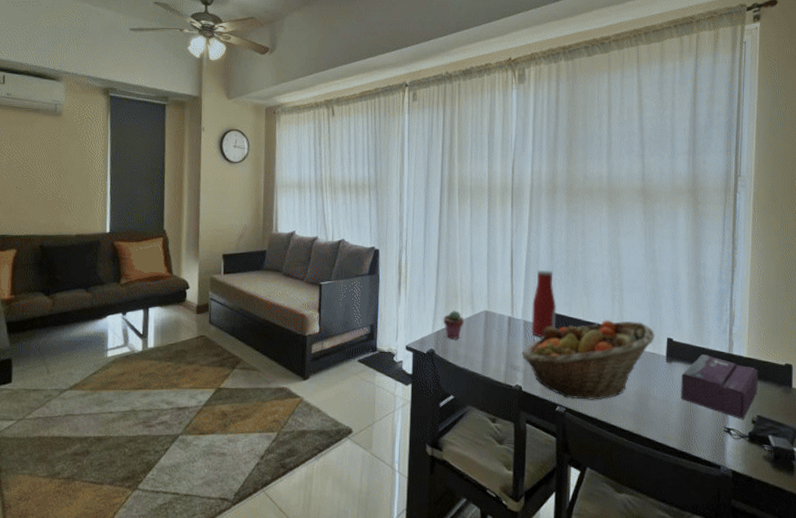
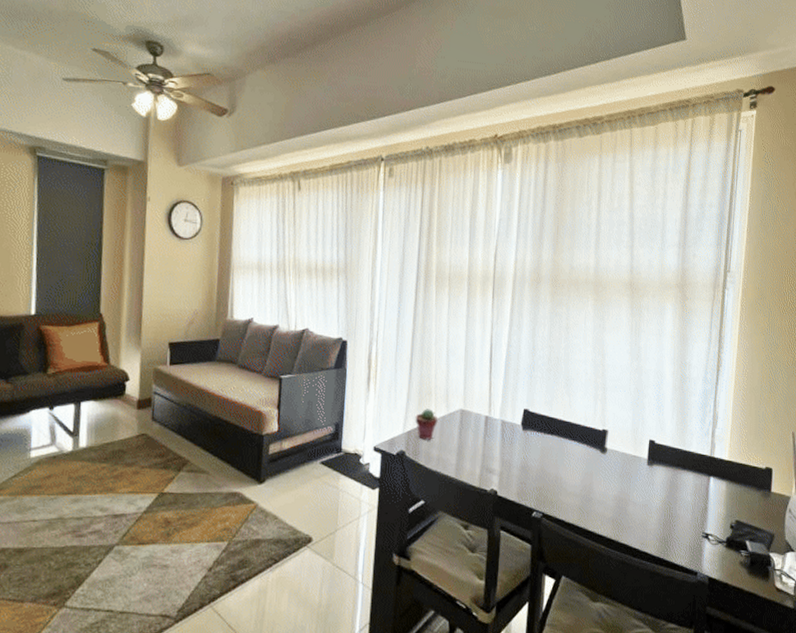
fruit basket: present [522,320,655,400] -> none [498,420,637,505]
bottle: present [531,269,557,338] -> none [509,365,537,439]
tissue box: present [681,353,758,420] -> none [661,456,739,525]

